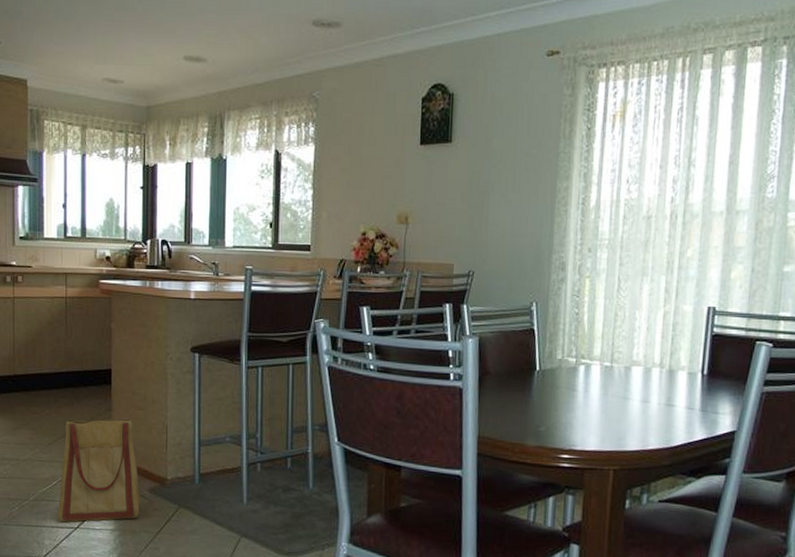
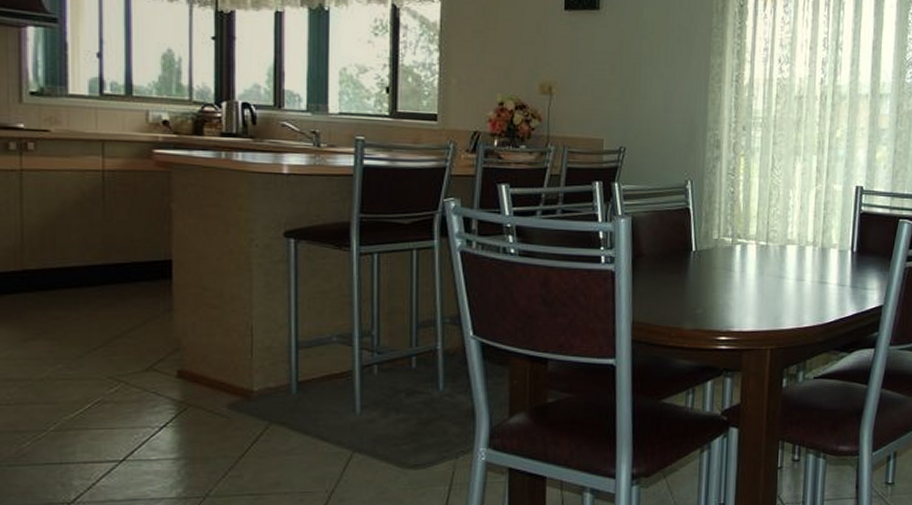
shopping bag: present [56,419,141,523] -> none [91,321,217,456]

